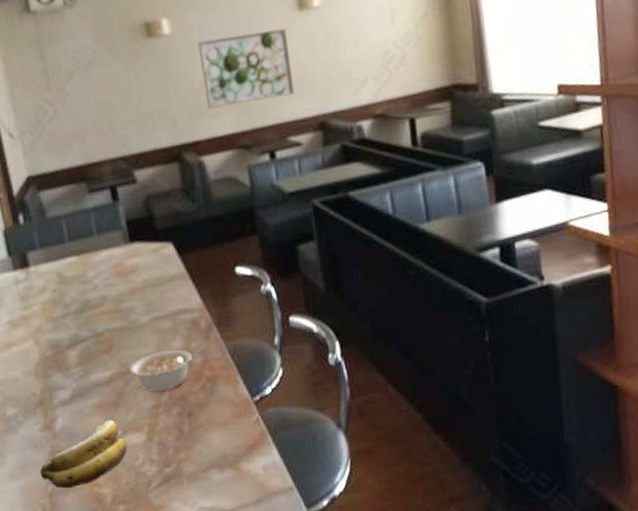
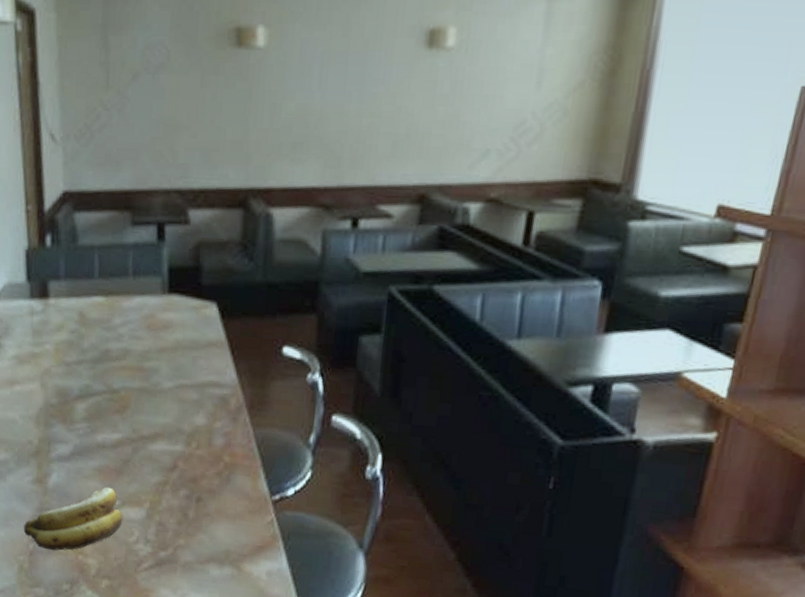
legume: present [129,349,199,392] -> none [140,423,222,469]
wall art: present [198,28,295,109] -> none [291,64,406,155]

